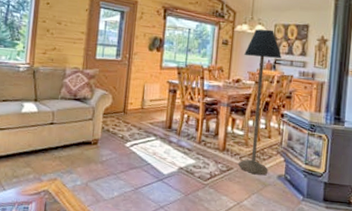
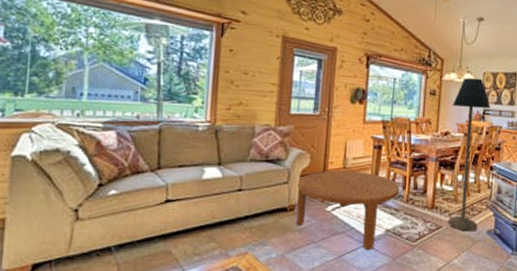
coffee table: none [98,110,193,186] -> present [296,170,400,251]

